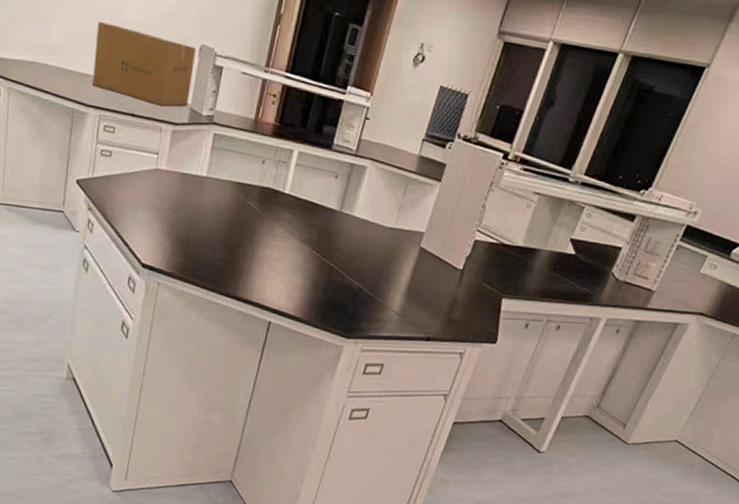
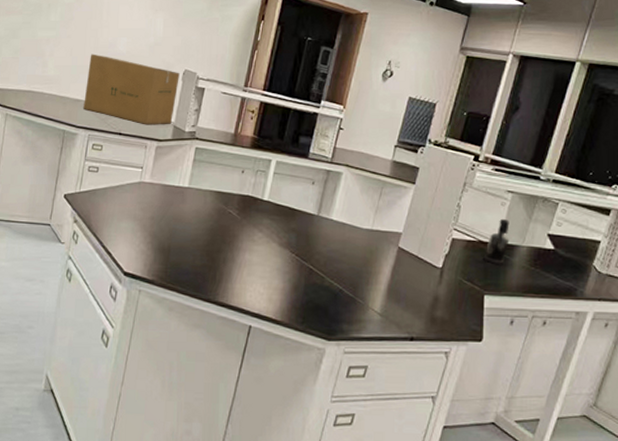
spray bottle: none [504,221,534,269] -> present [483,218,510,265]

